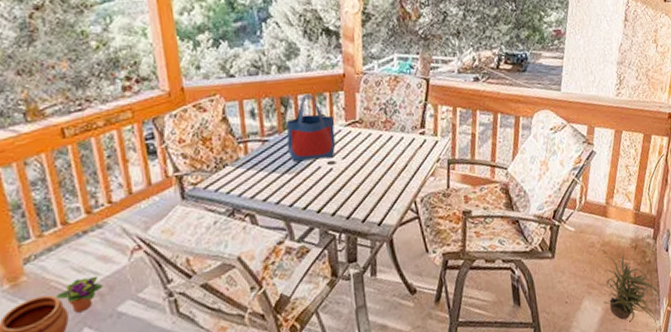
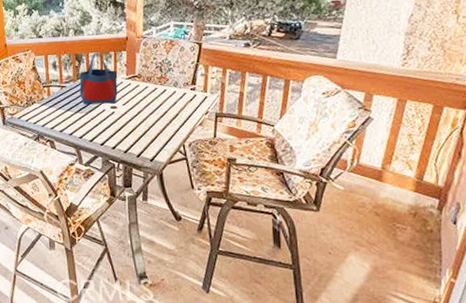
potted plant: present [603,252,661,323] -> none [372,217,443,291]

